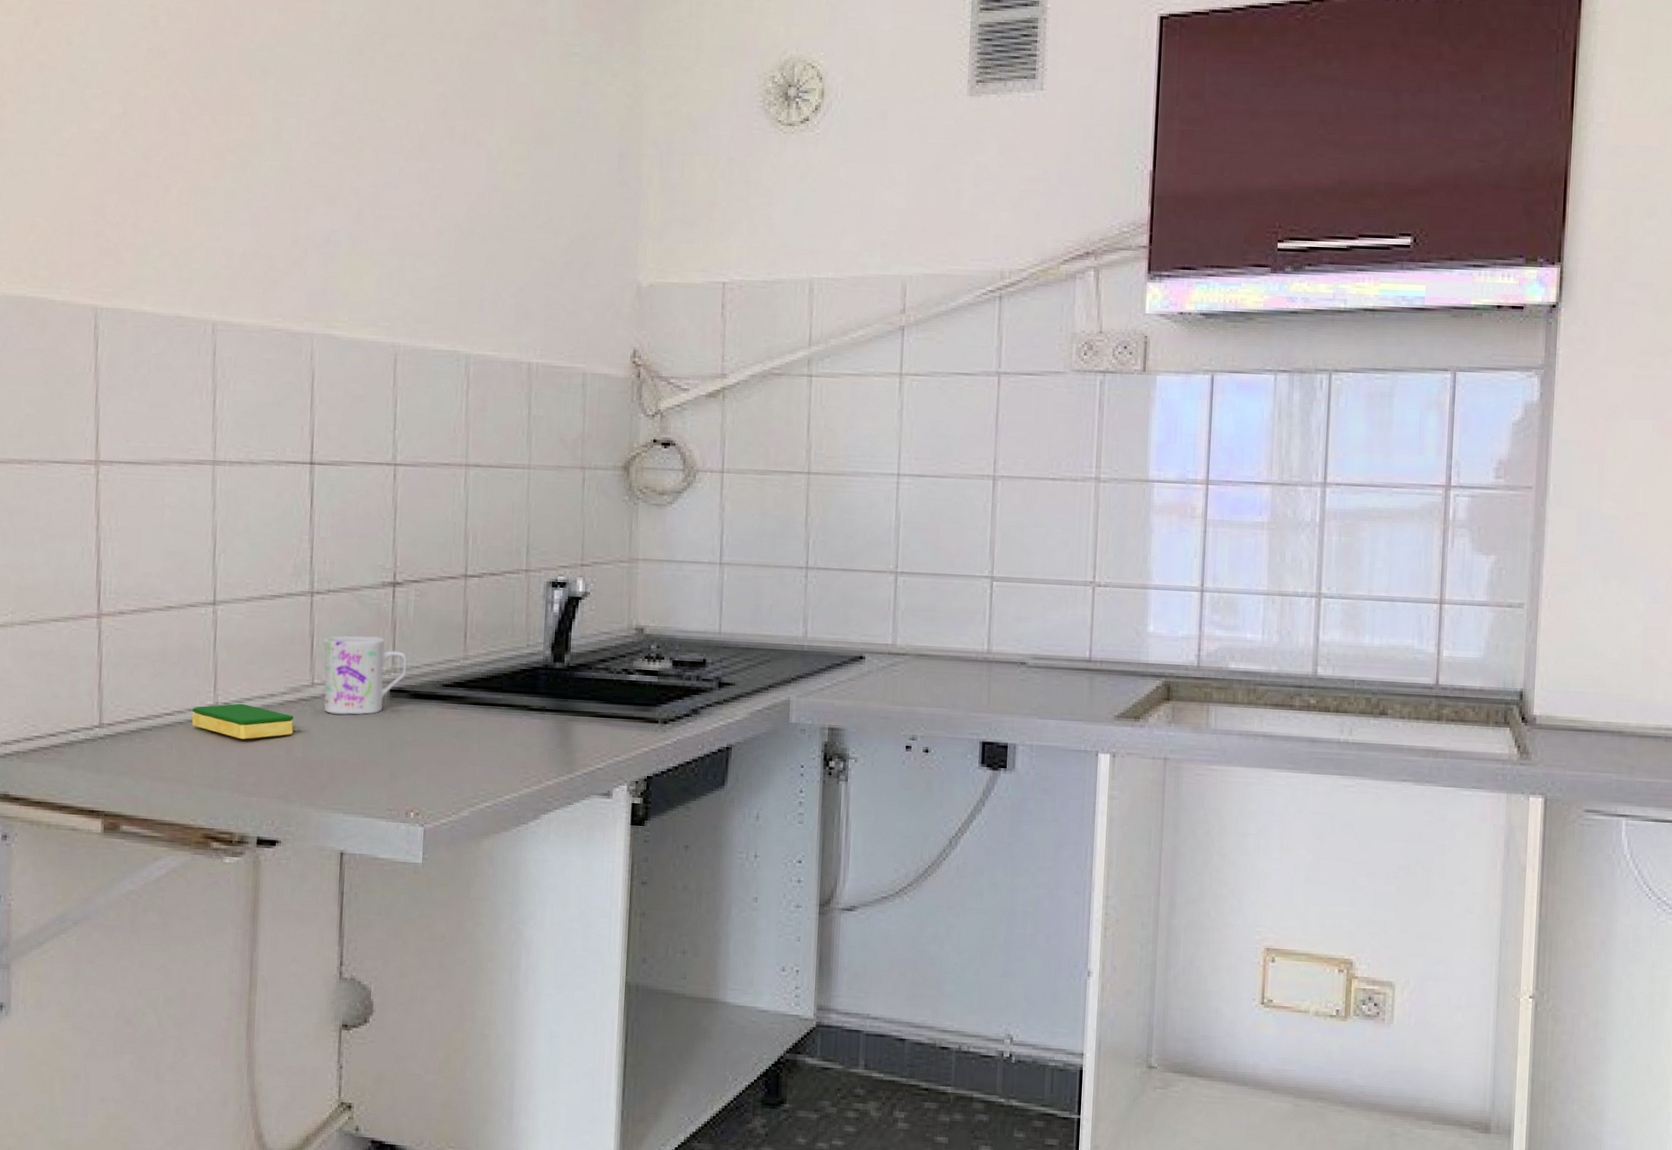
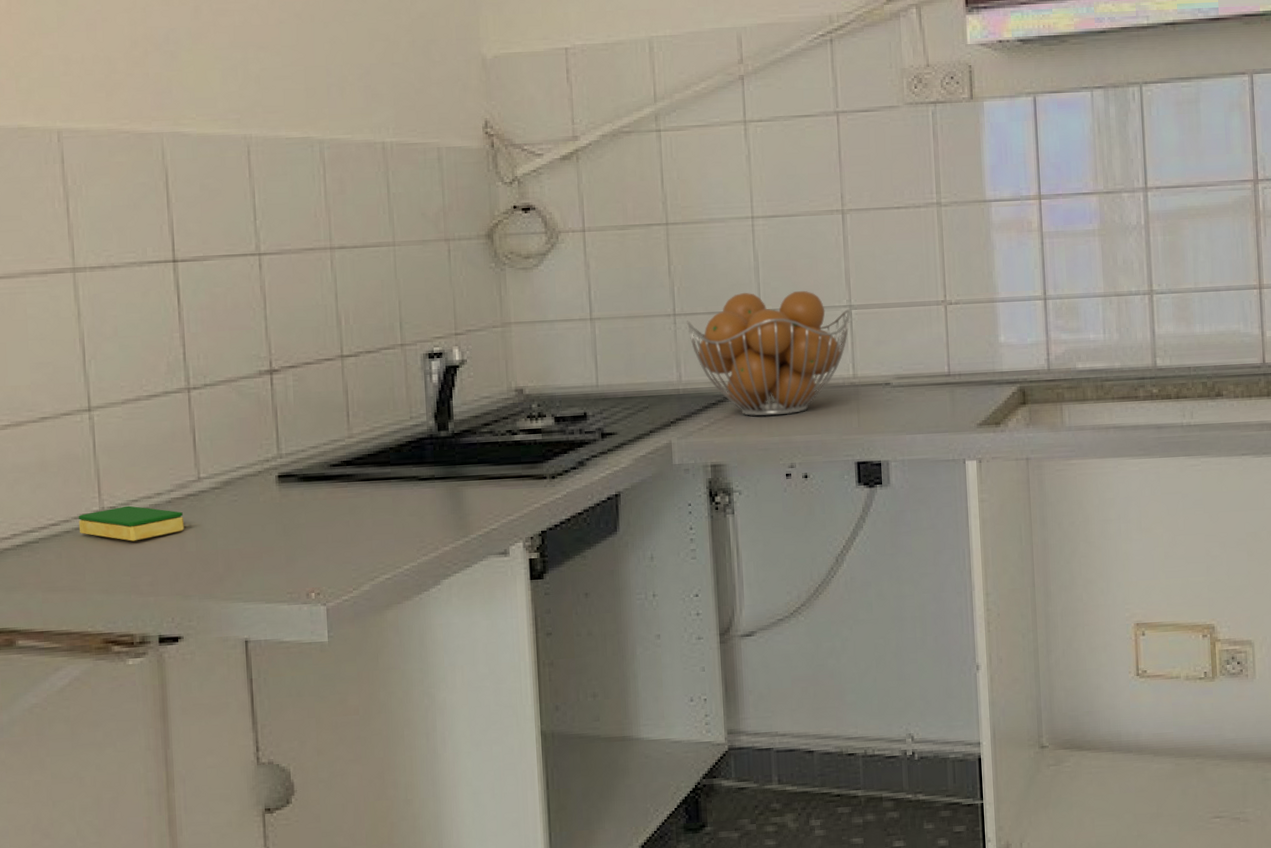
mug: present [323,635,408,716] -> none [205,425,293,506]
fruit basket: none [818,551,992,684] -> present [686,290,851,416]

